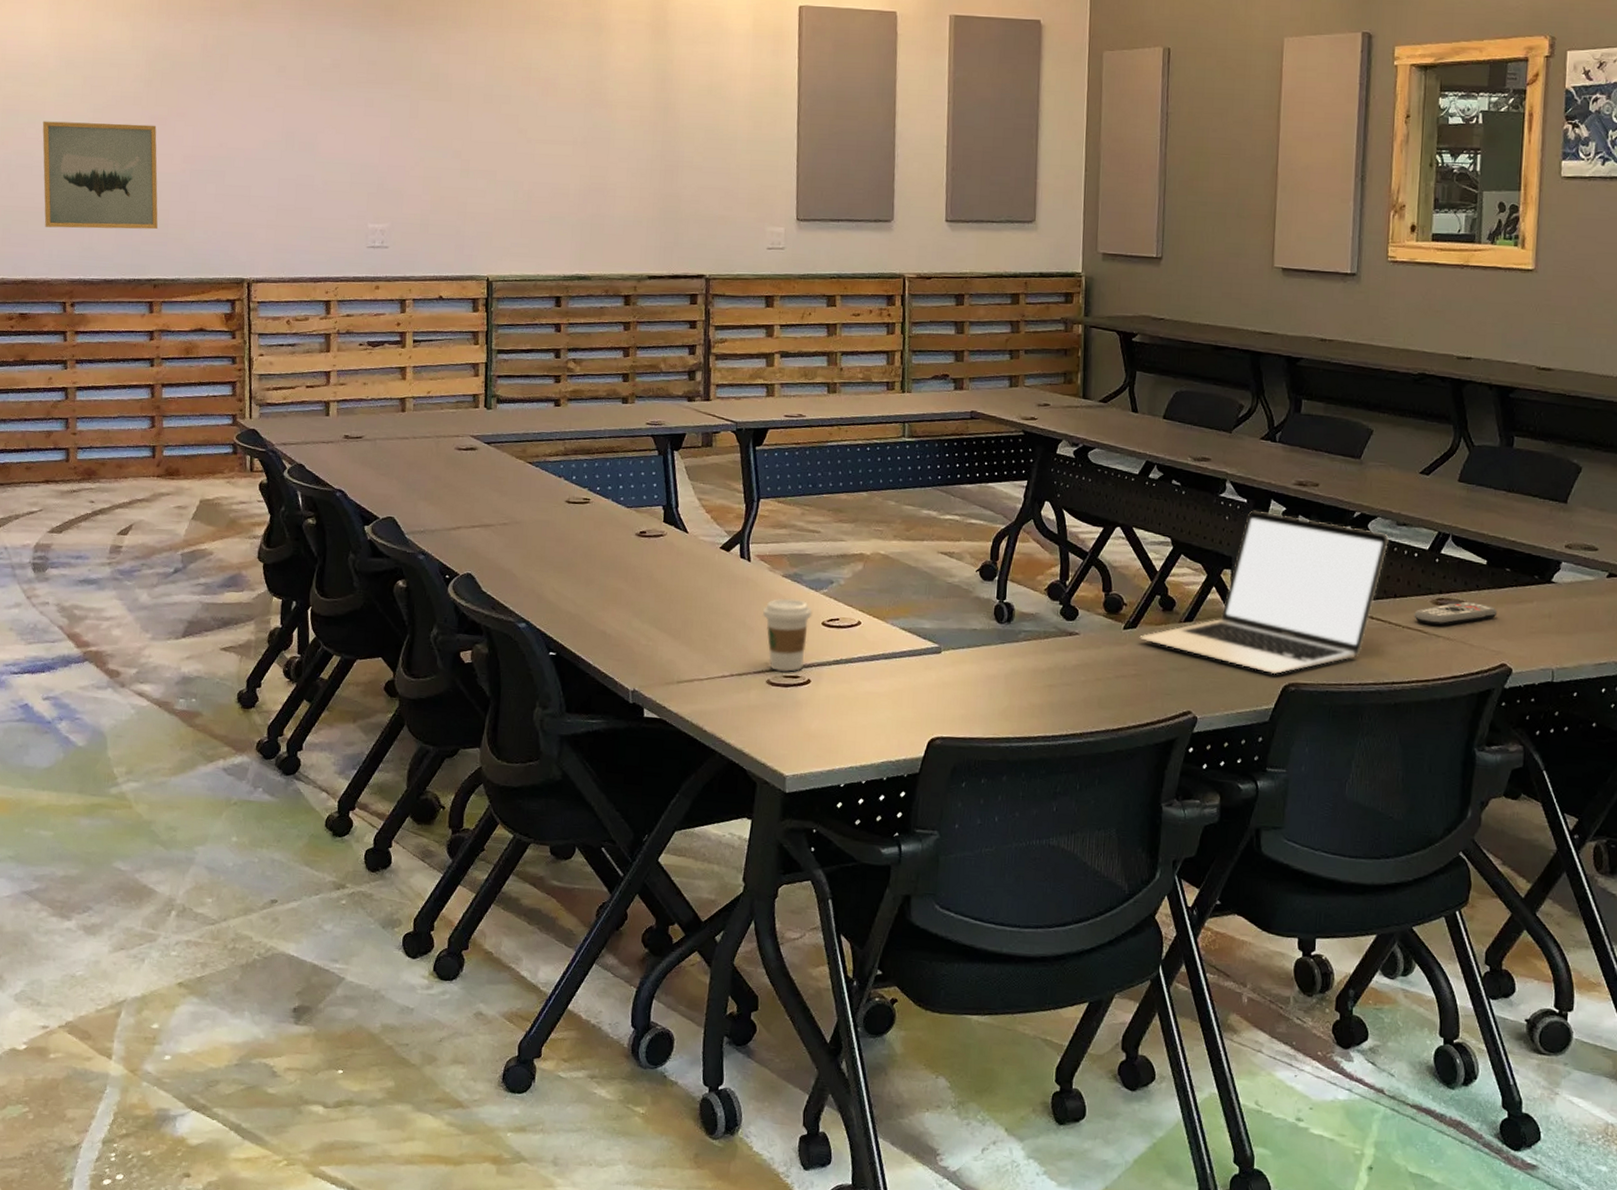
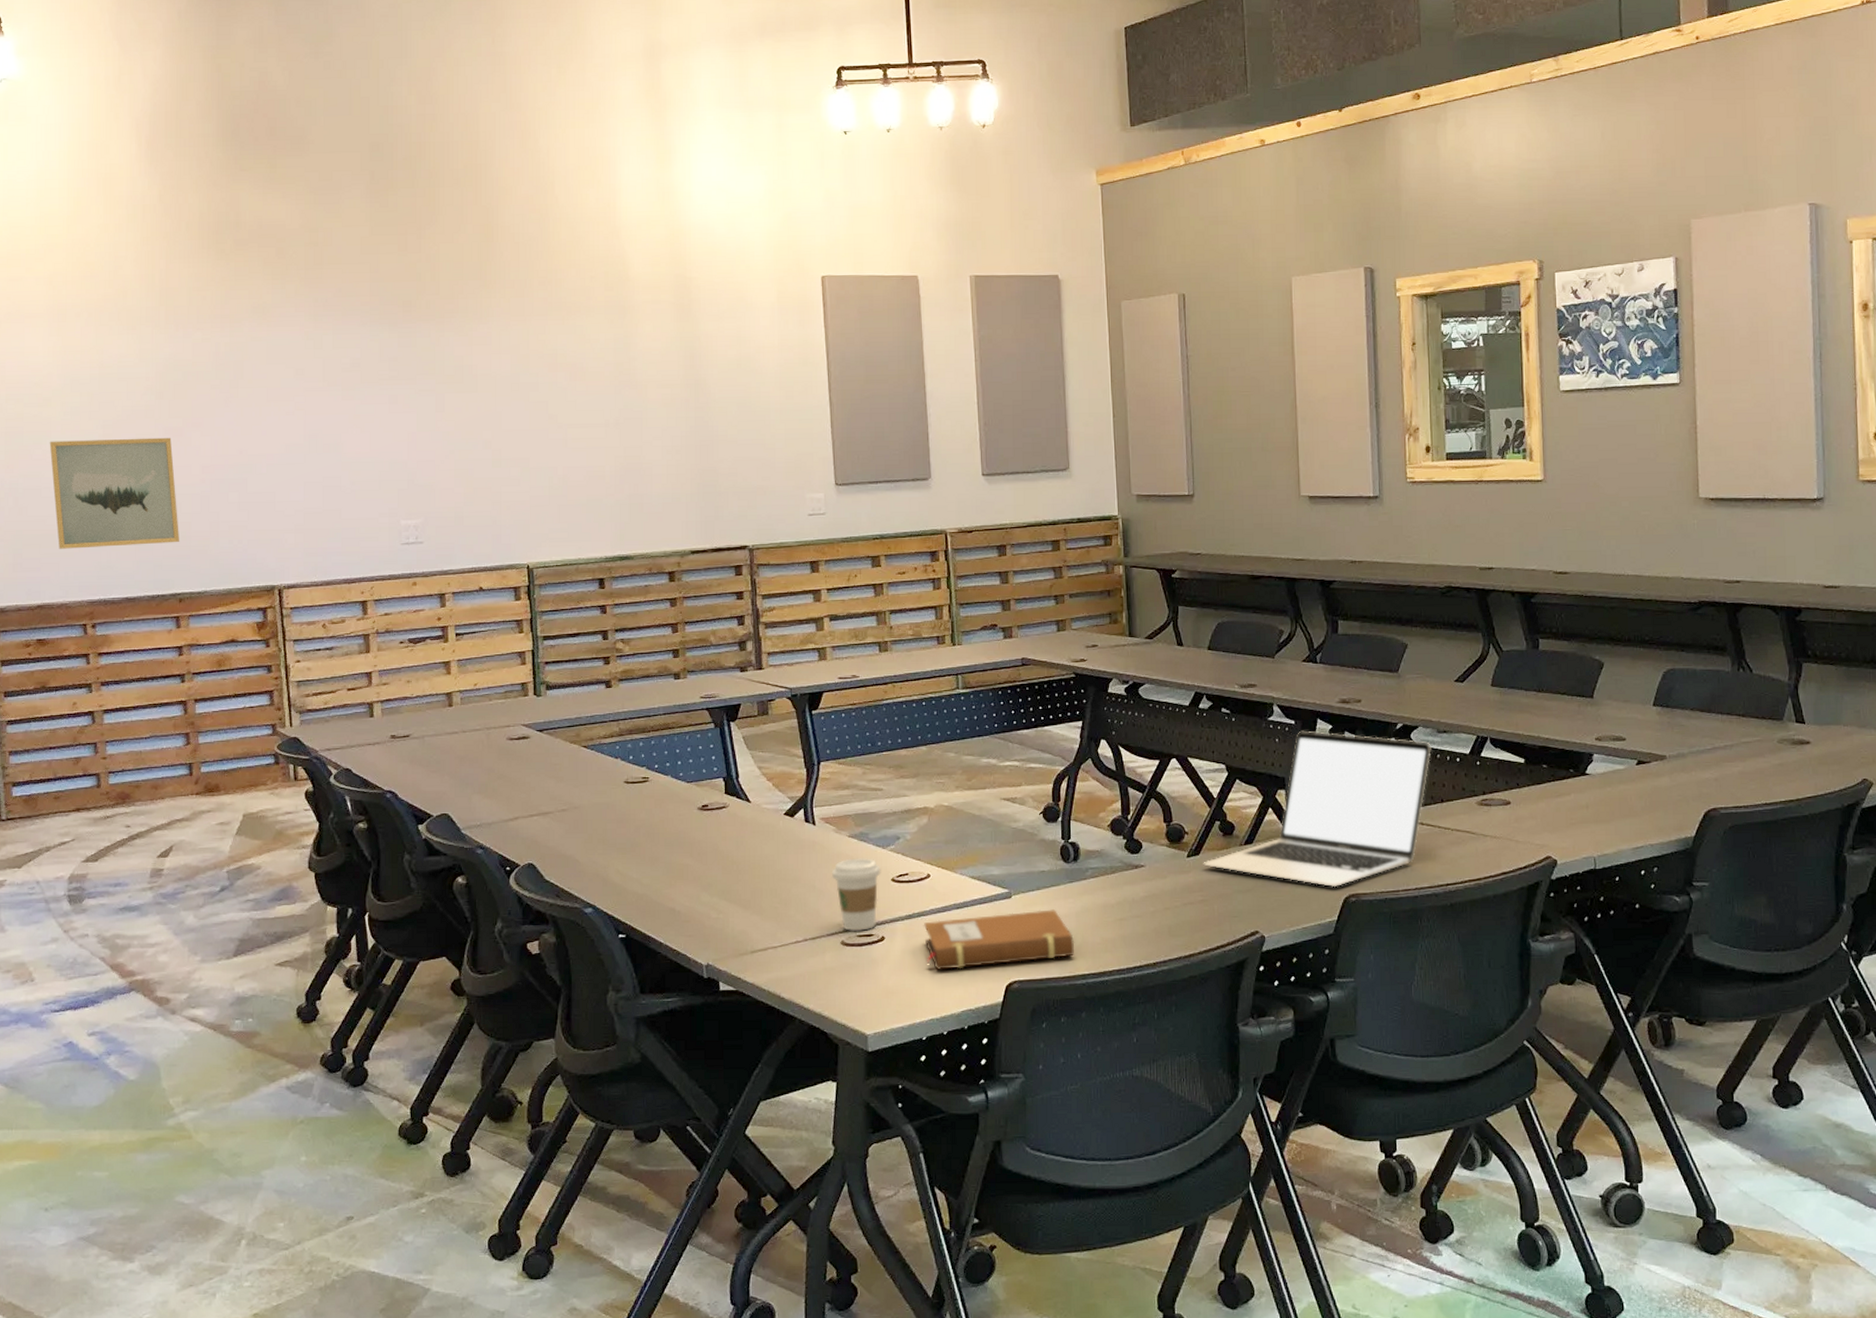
notebook: none [850,668,1002,720] -> present [923,909,1075,970]
remote control: present [1414,601,1498,626] -> none [1461,799,1539,826]

